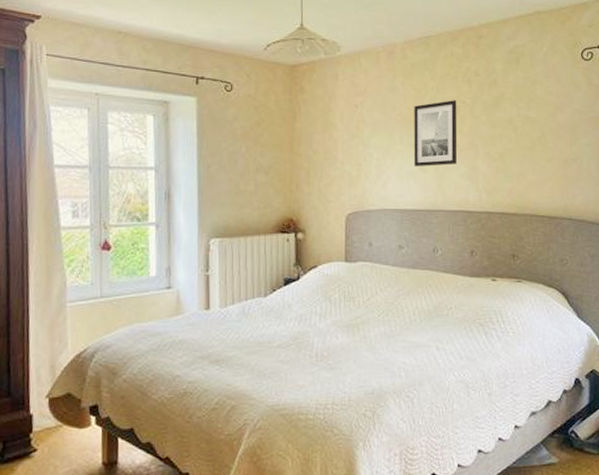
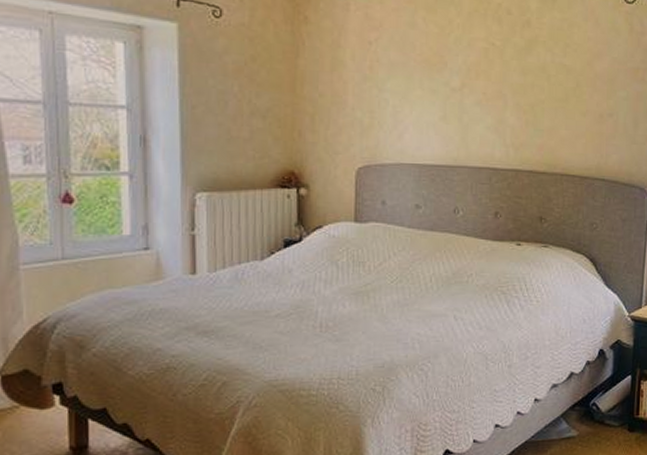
wall art: present [414,100,458,167] -> none [435,41,485,117]

